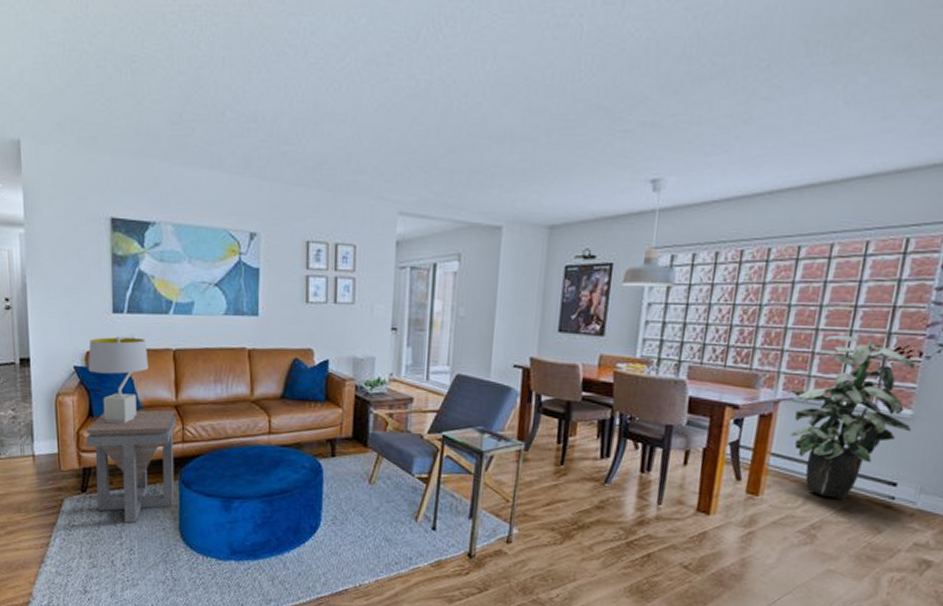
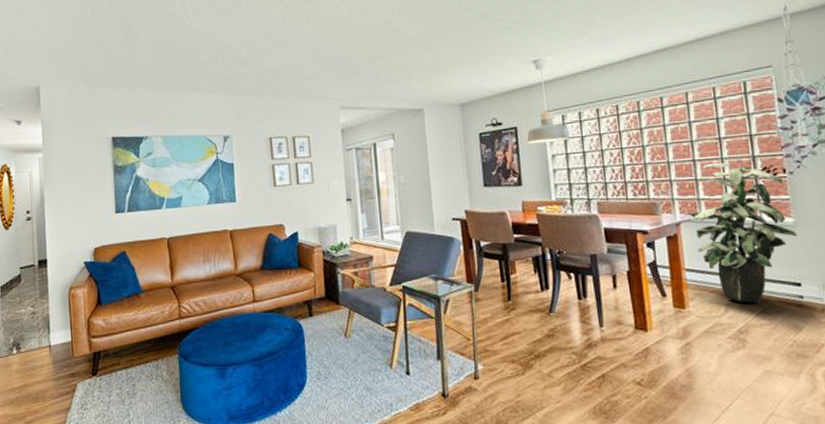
side table: present [86,409,177,523] -> none [95,291,175,401]
table lamp: present [88,334,149,423] -> none [96,229,147,308]

